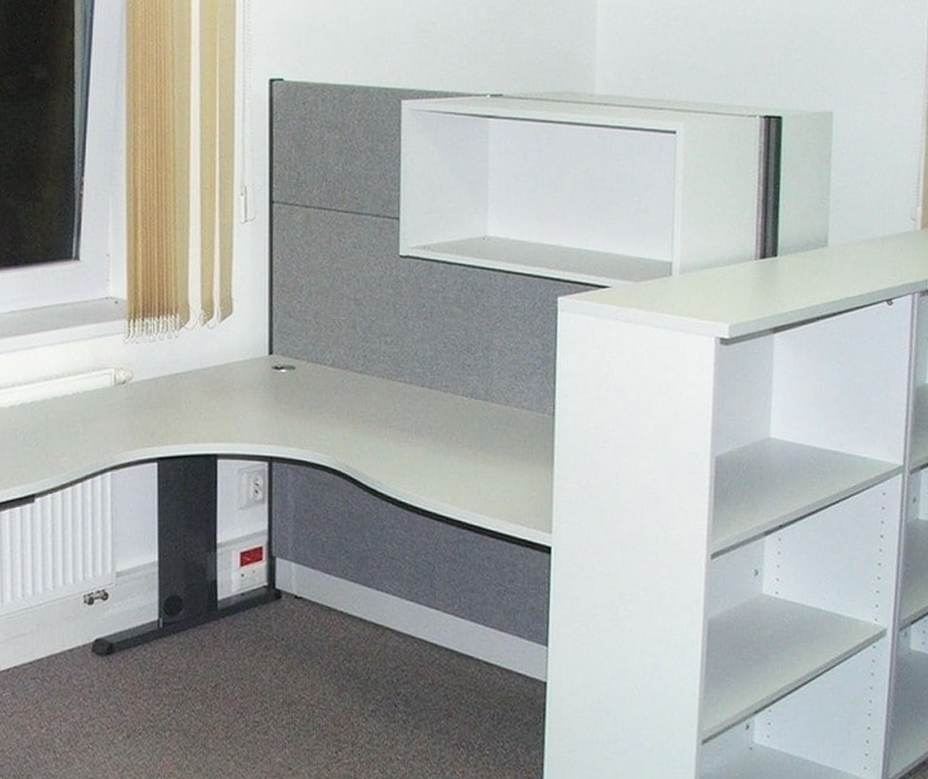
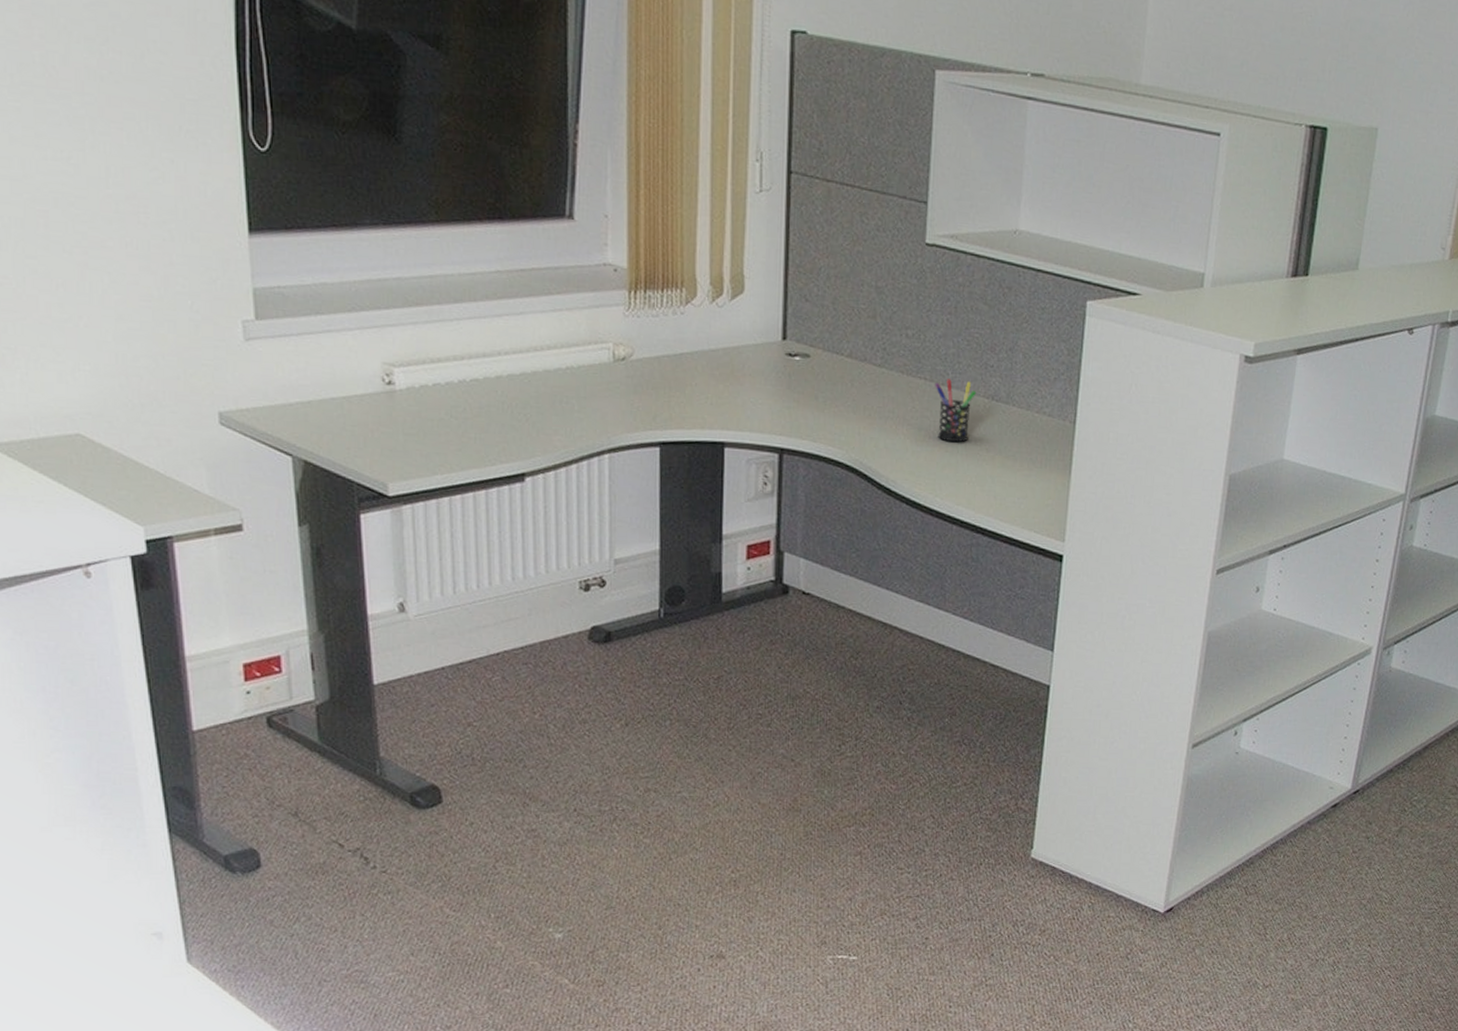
pen holder: none [415,380,456,441] -> present [935,379,977,443]

